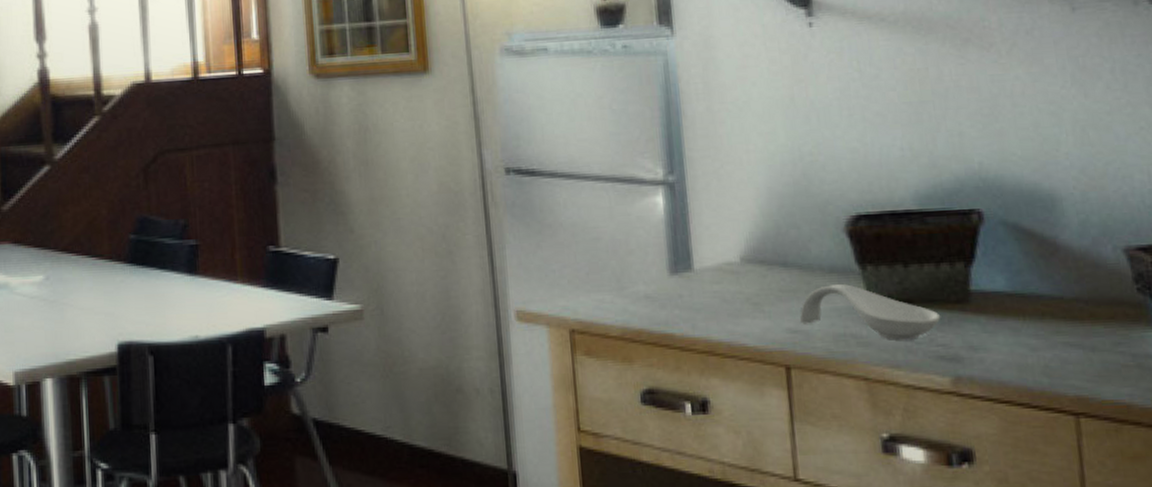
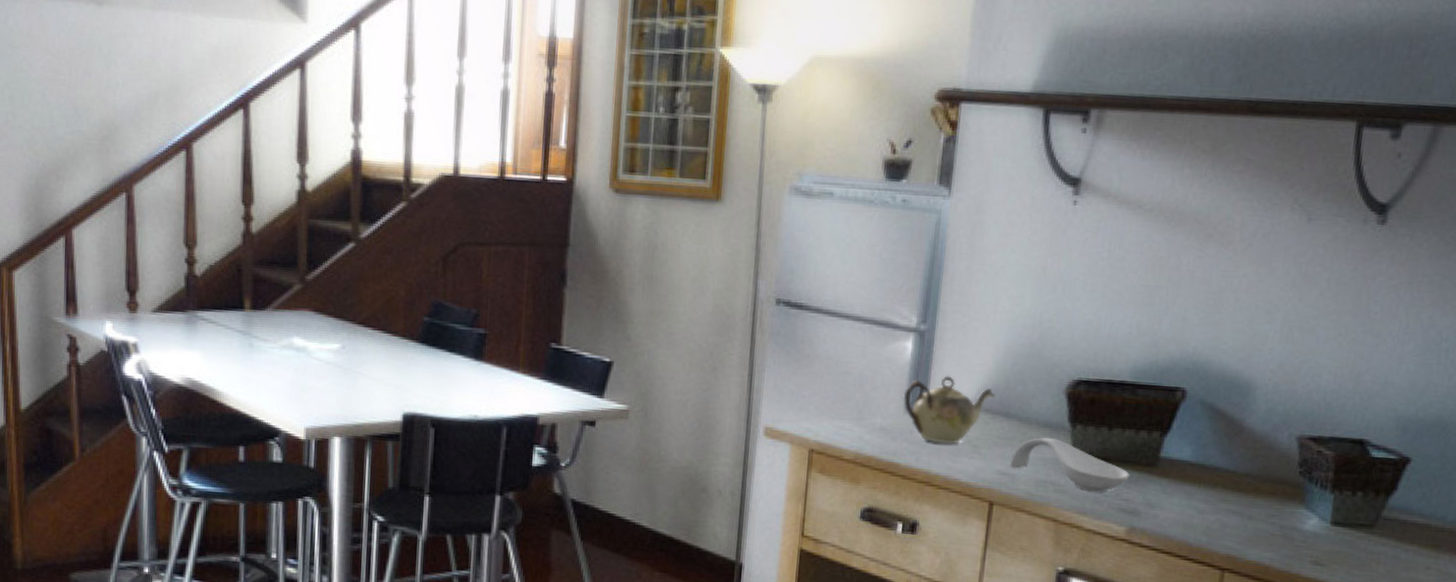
teapot: none [663,228,767,306] -> present [903,376,995,445]

